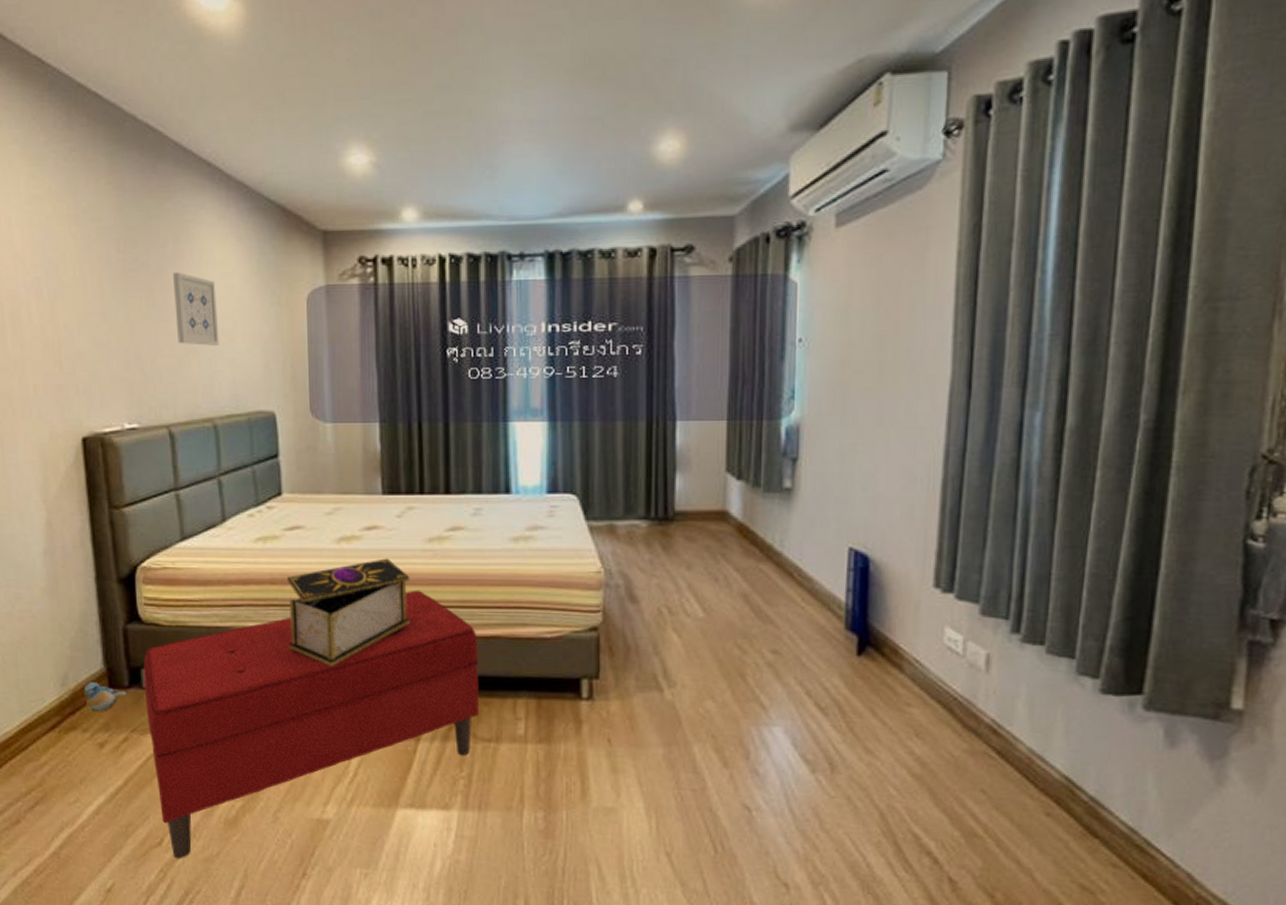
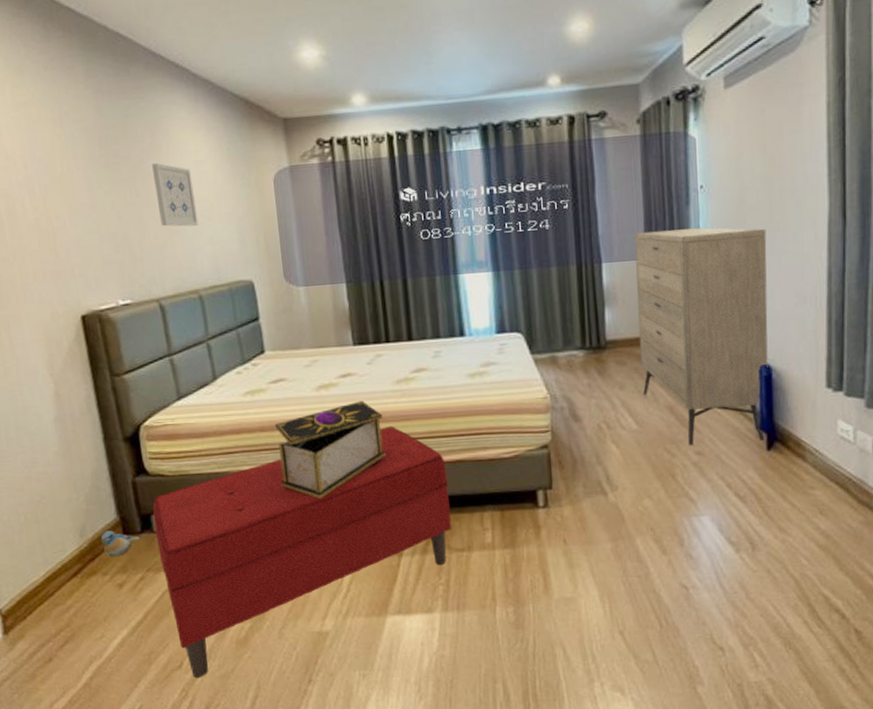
dresser: none [713,388,874,643] -> present [634,227,768,446]

